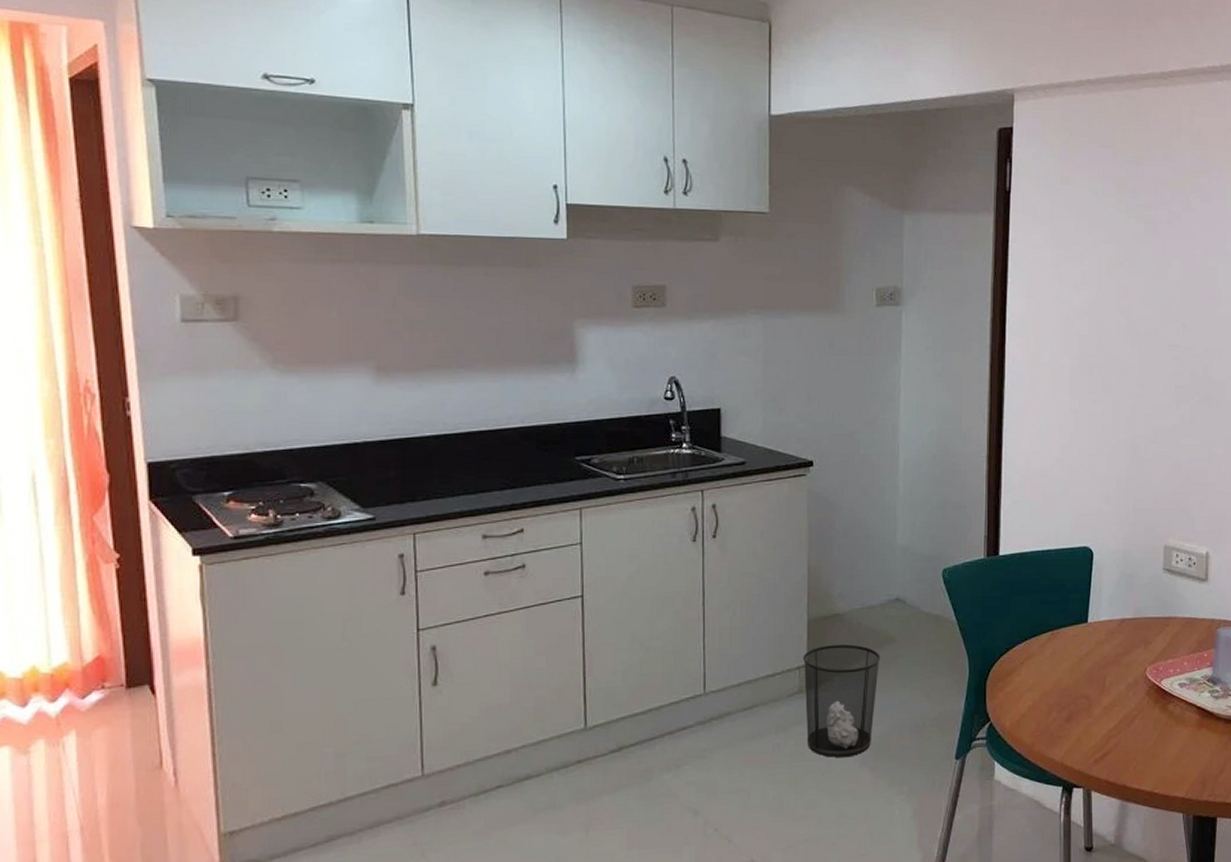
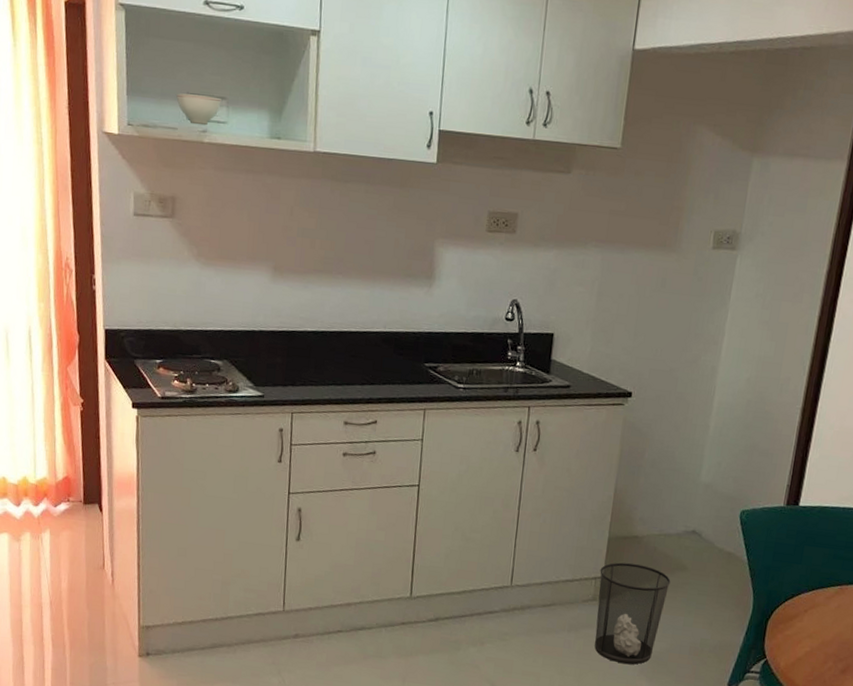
bowl: none [232,177,295,213] -> present [176,93,223,126]

